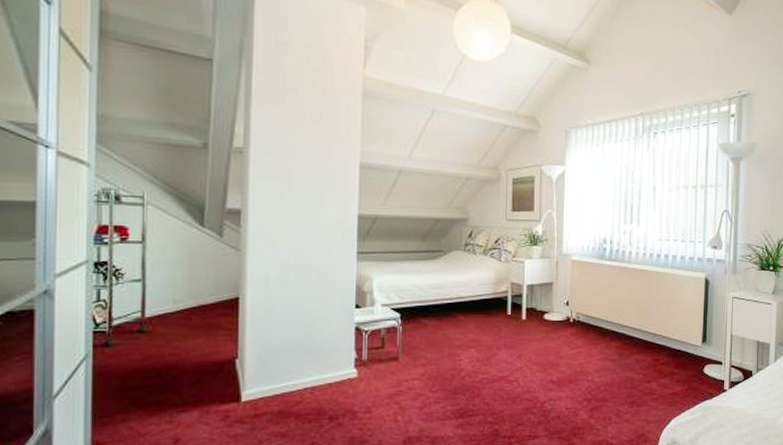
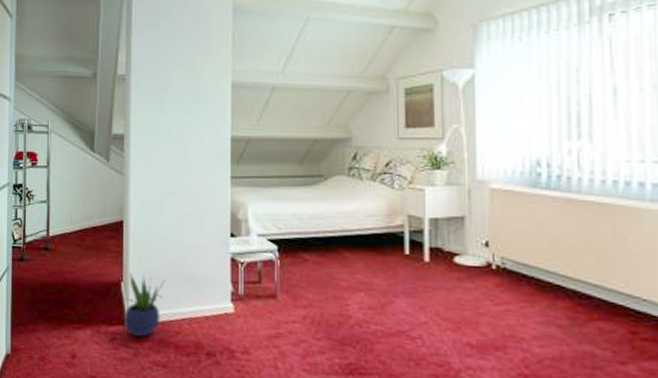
potted plant: none [238,348,286,412] -> present [124,271,165,338]

